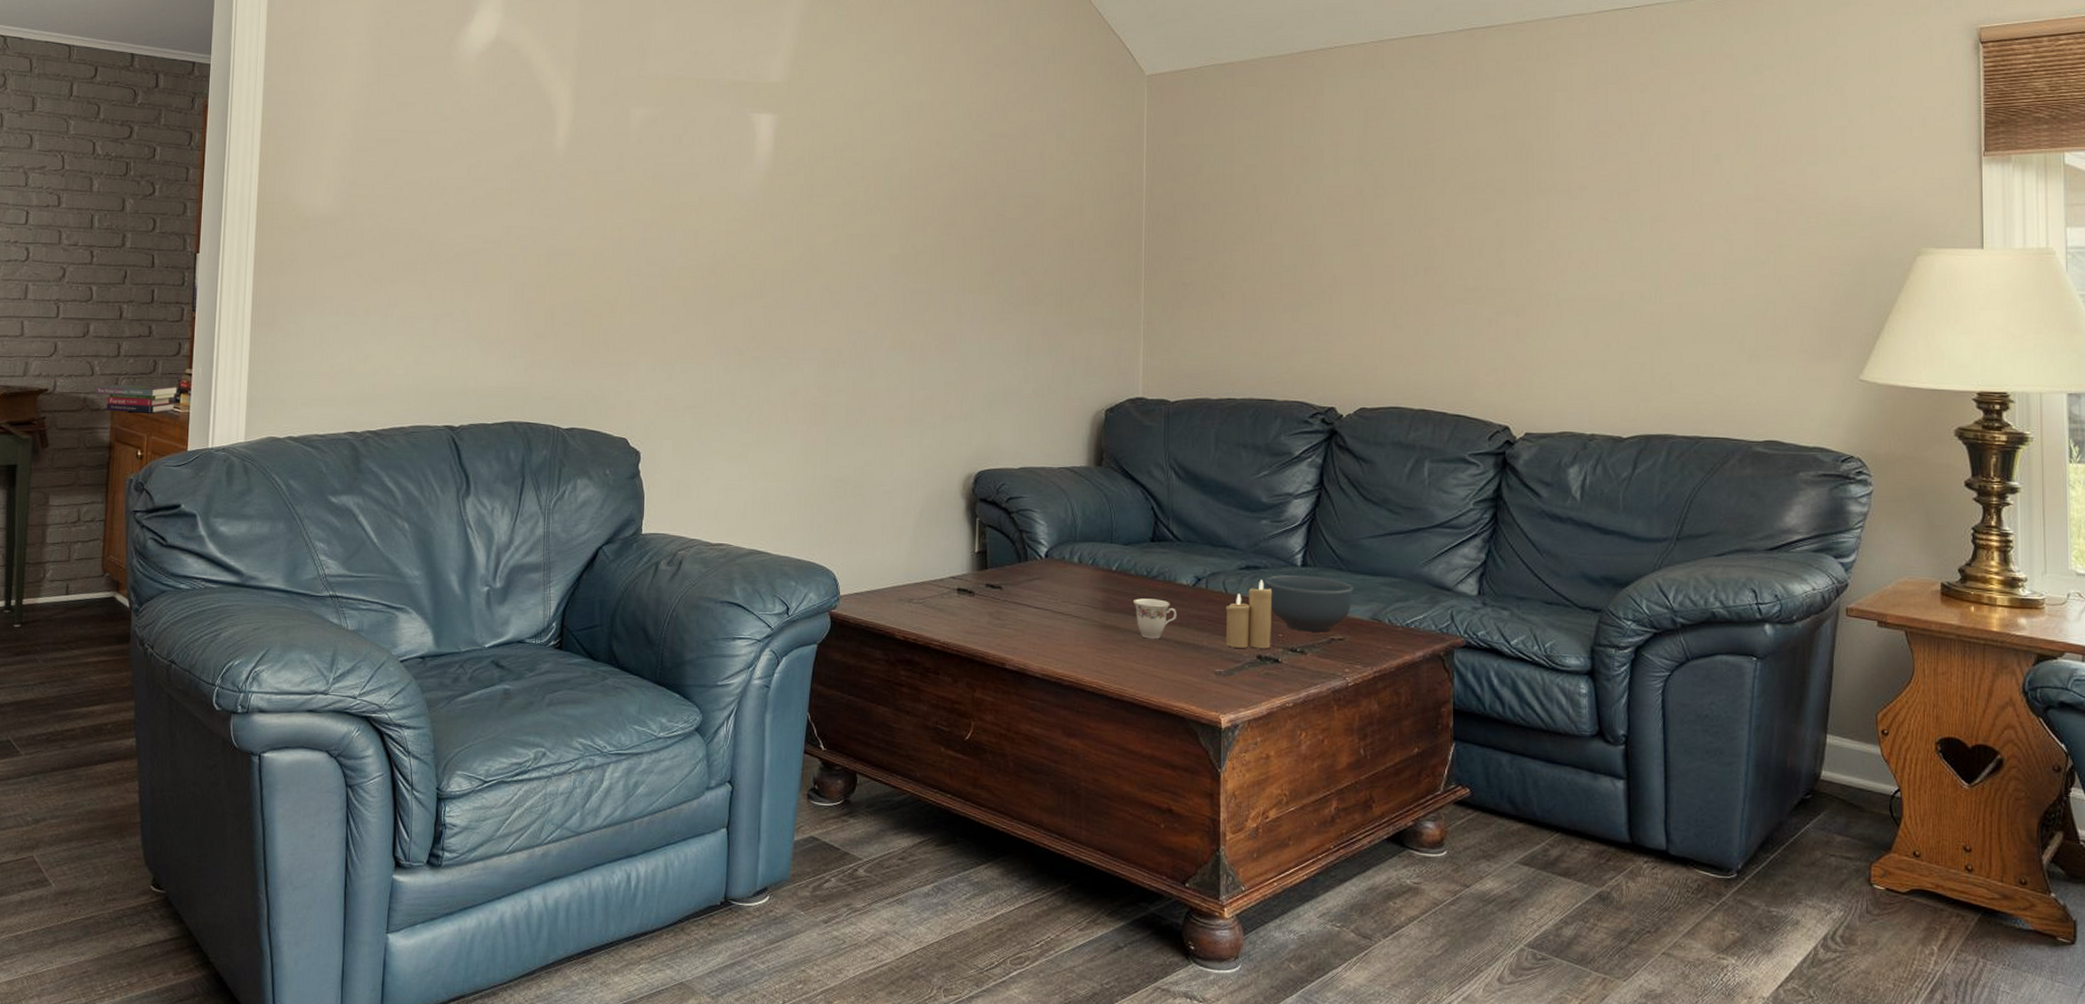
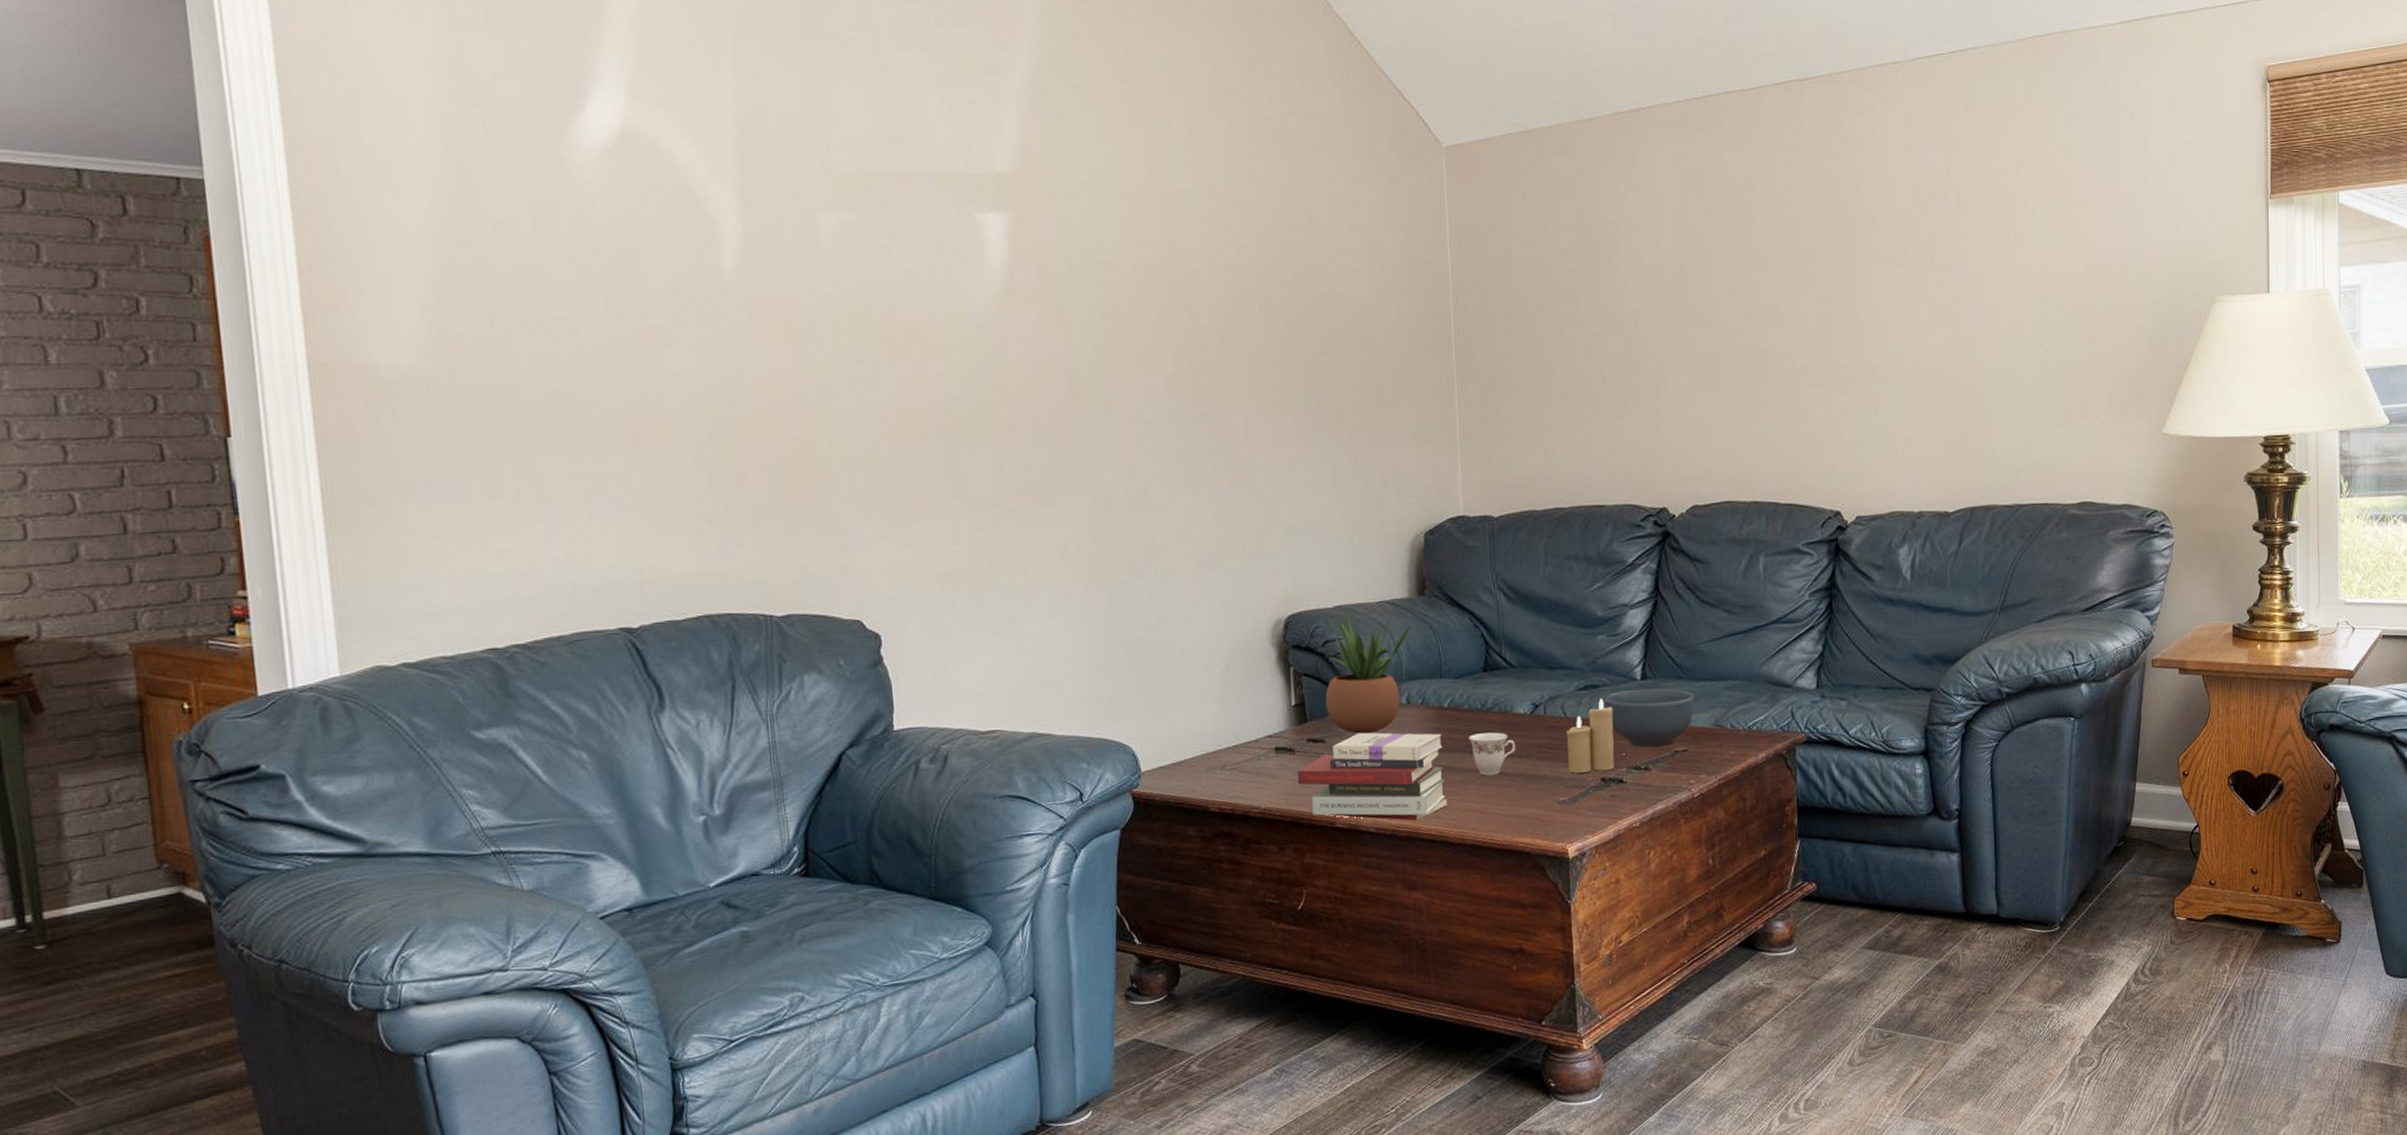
books: present [94,384,177,414] -> none [101,616,230,656]
books: none [974,584,1109,672] -> present [1296,732,1447,821]
potted plant: none [1005,470,1087,586] -> present [1325,608,1411,734]

